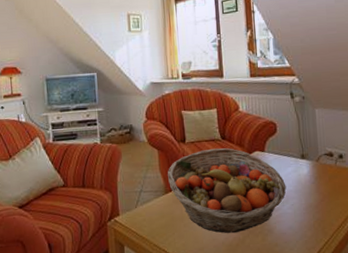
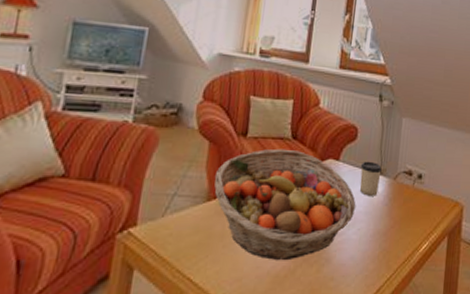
cup: none [284,149,304,177] -> present [359,161,382,196]

